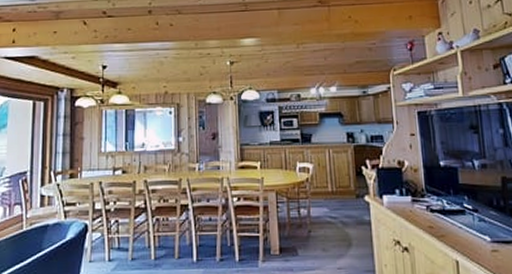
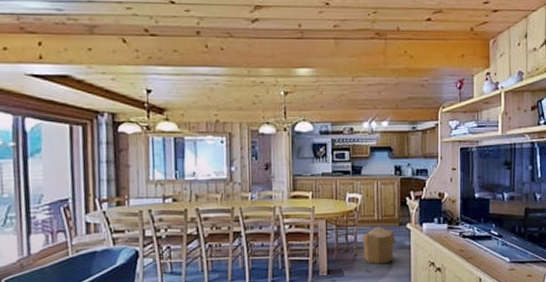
pouf: none [315,198,354,242] -> present [361,226,396,264]

